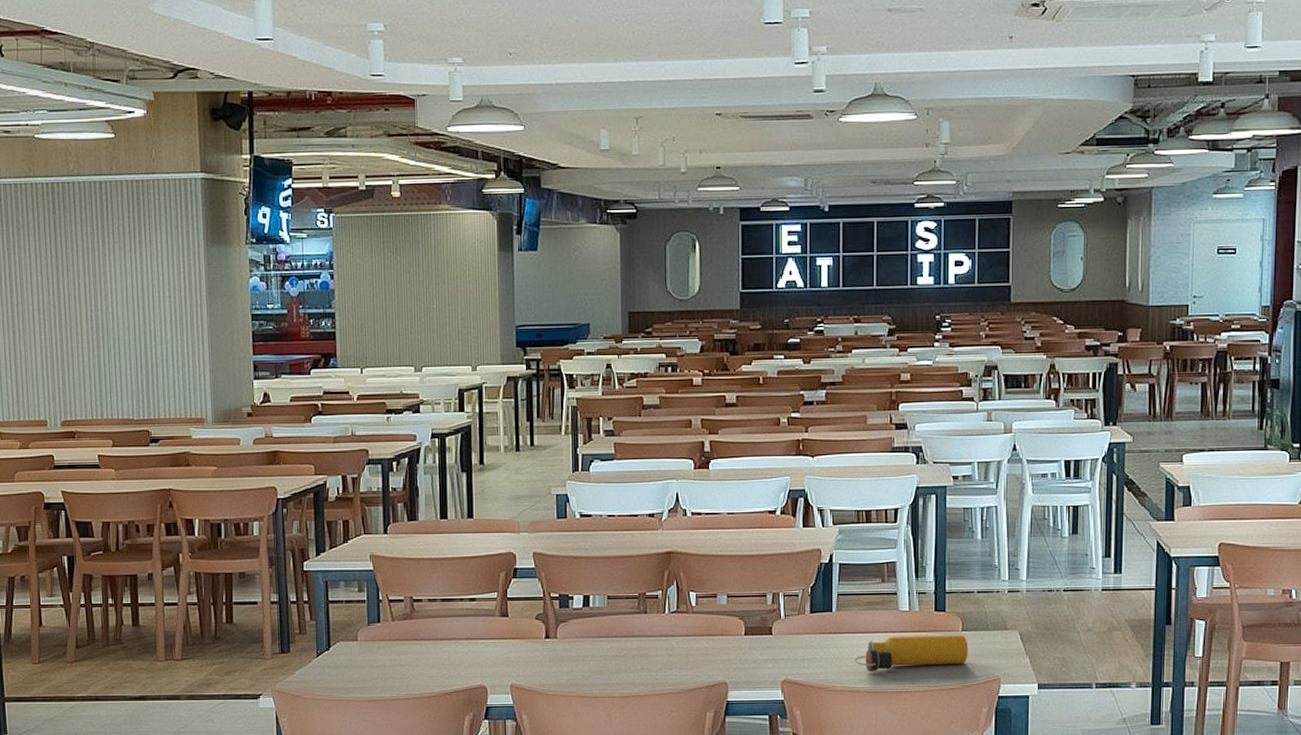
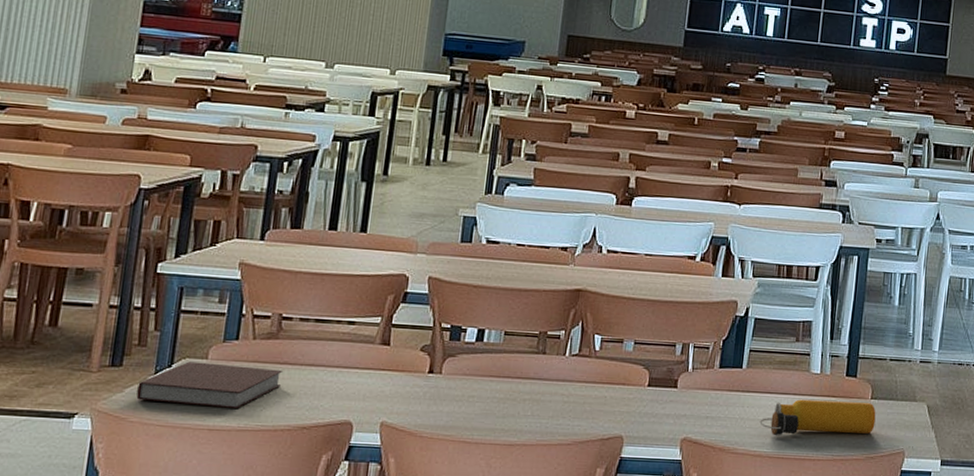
notebook: none [305,644,422,682] -> present [136,361,284,410]

